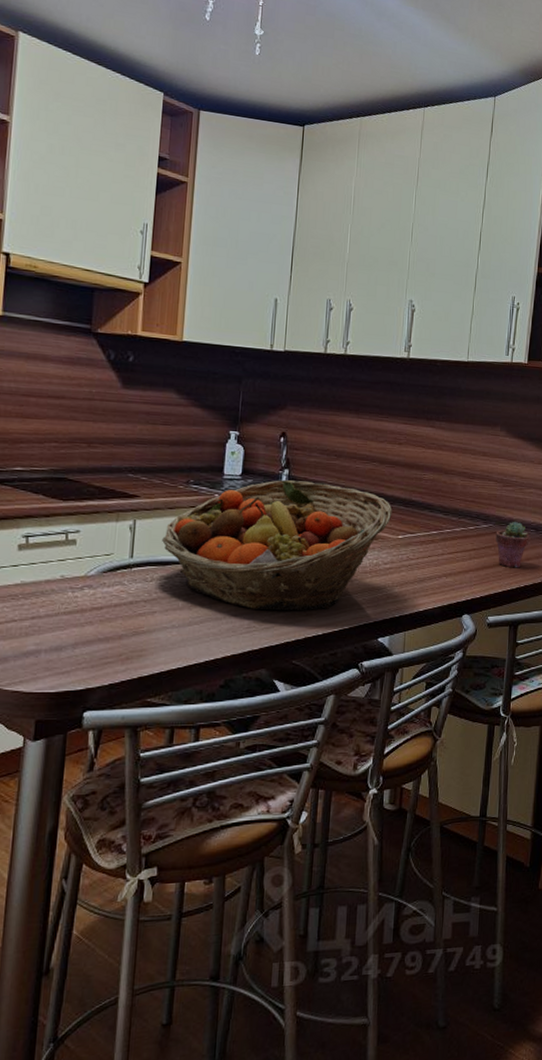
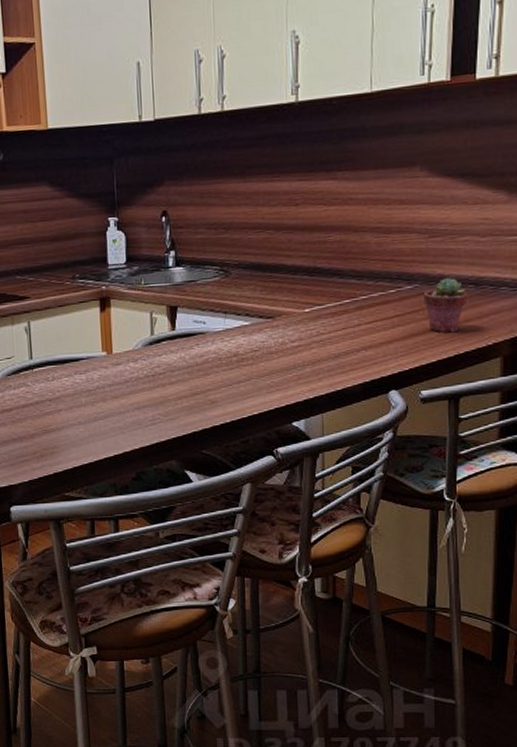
fruit basket: present [162,480,392,611] -> none [57,261,295,401]

